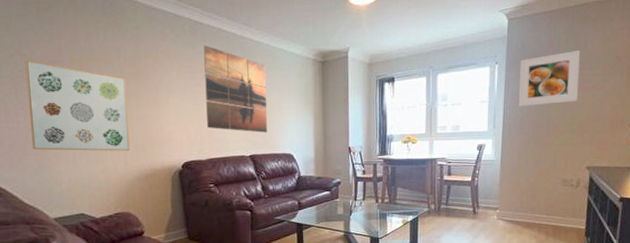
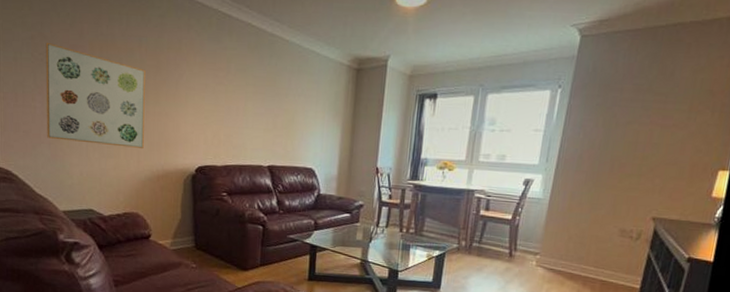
wall art: present [203,45,267,133] -> none [226,41,295,143]
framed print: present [519,50,581,107] -> none [580,78,665,141]

